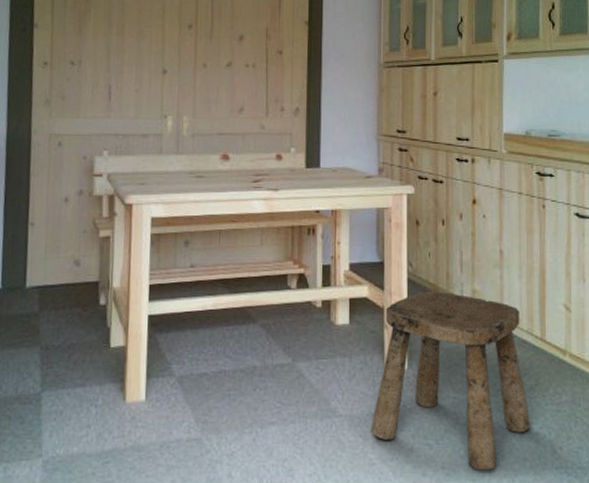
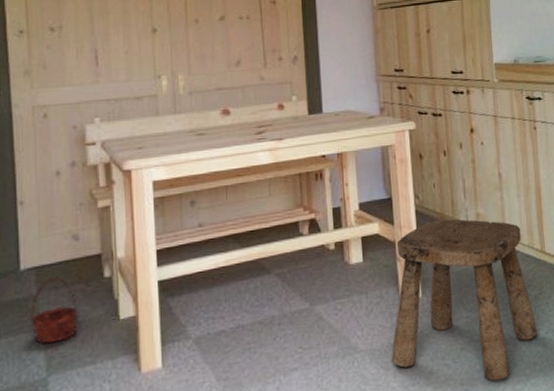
basket: none [31,298,74,361] -> present [30,277,79,344]

